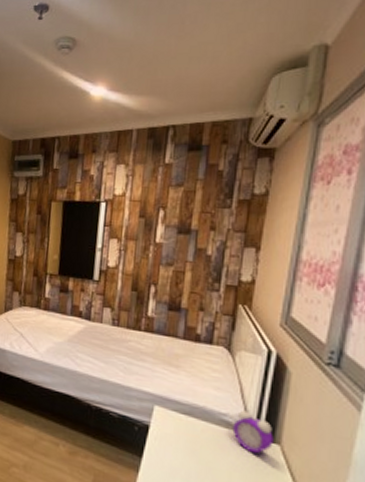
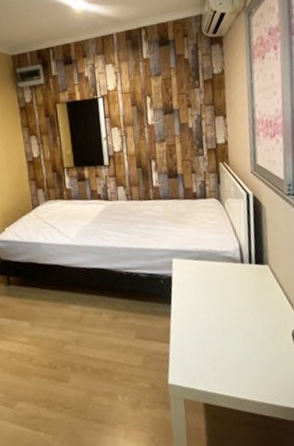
alarm clock: present [232,410,274,454] -> none [233,244,264,277]

